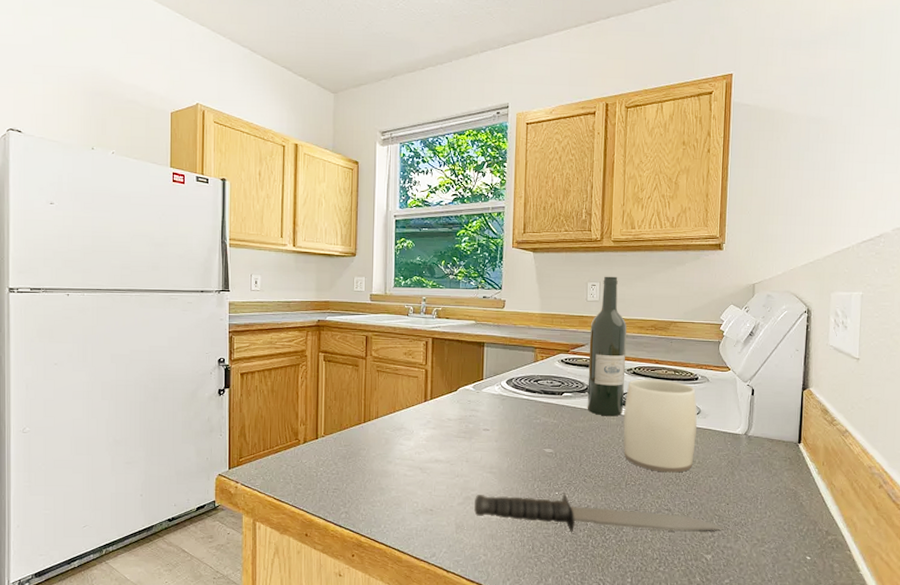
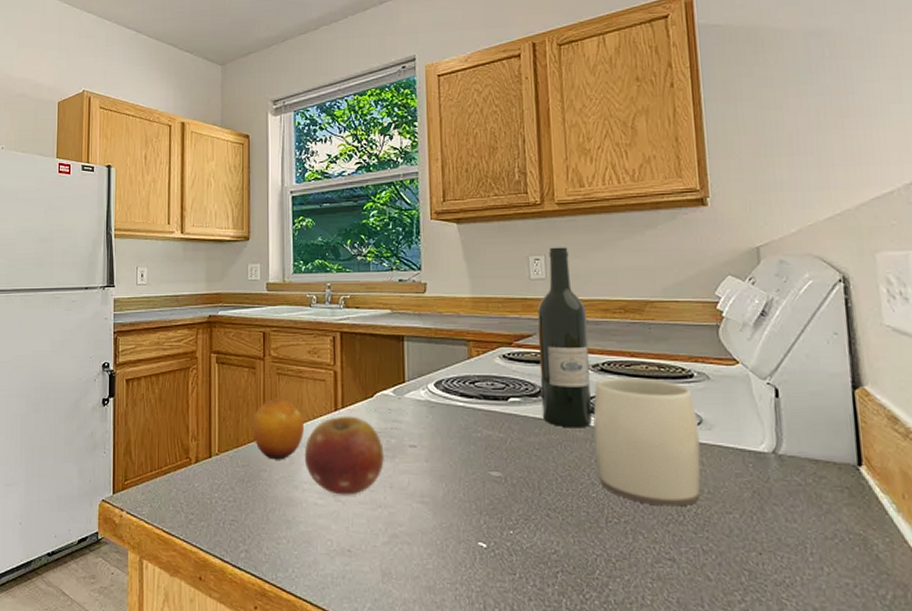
fruit: none [354,390,399,441] -> present [252,398,305,460]
fruit: none [397,405,463,468] -> present [304,416,384,495]
knife: present [474,493,726,533] -> none [404,532,763,593]

